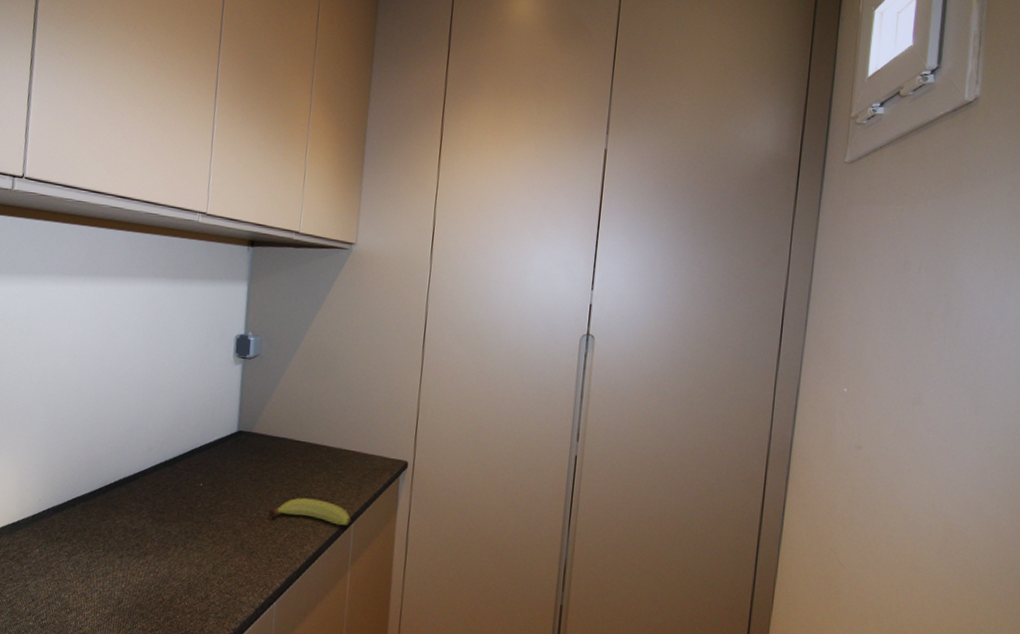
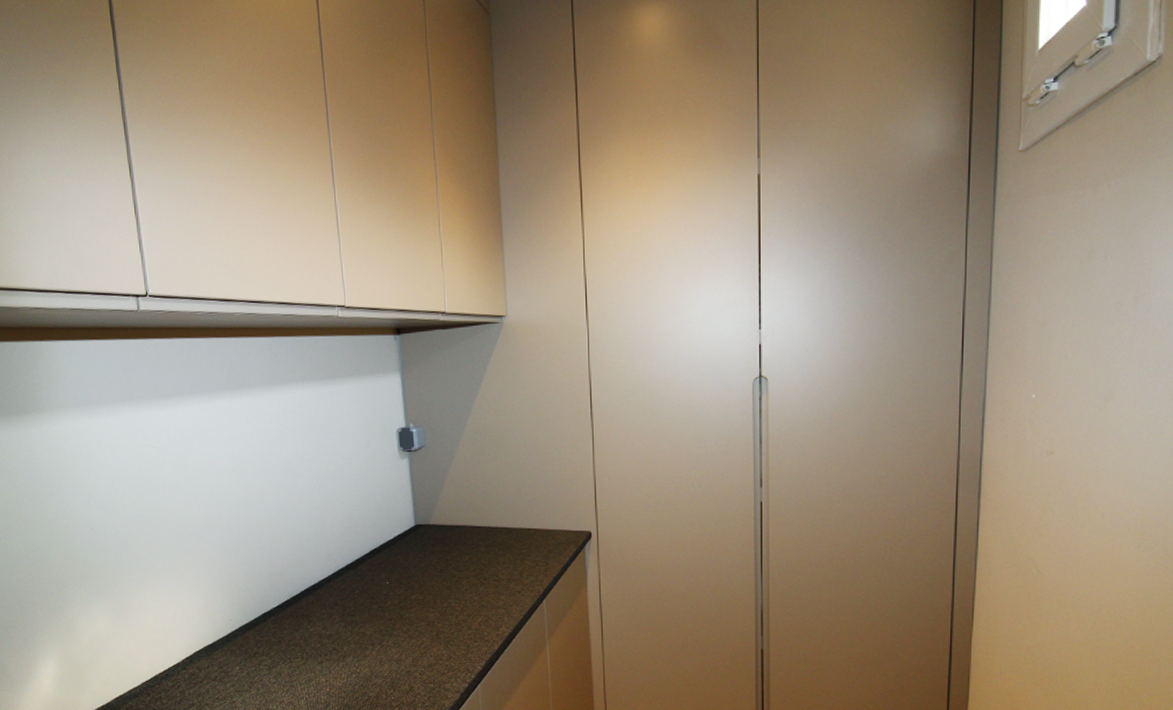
fruit: present [269,497,351,526] -> none [460,581,542,604]

